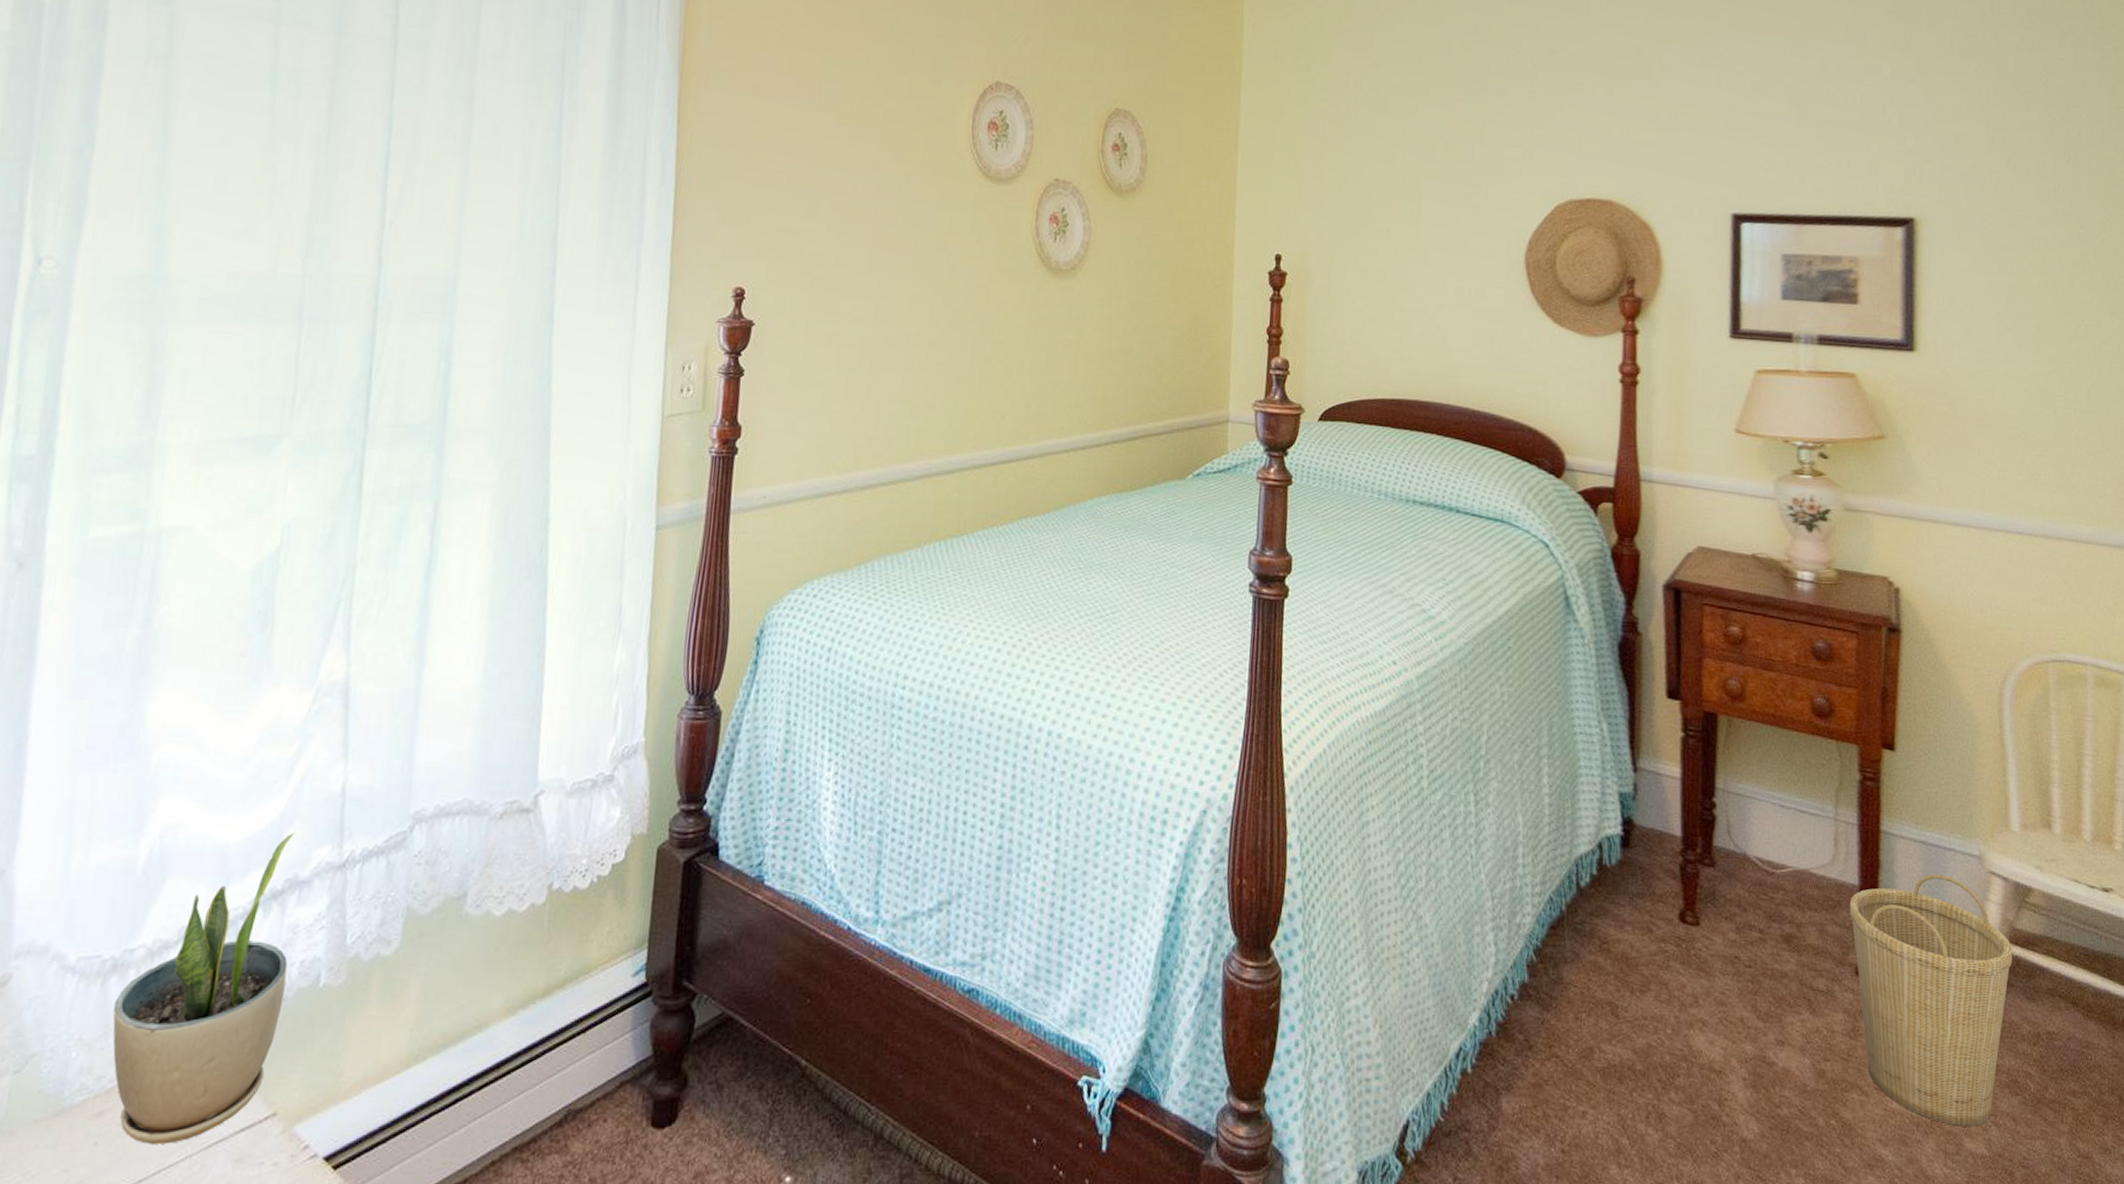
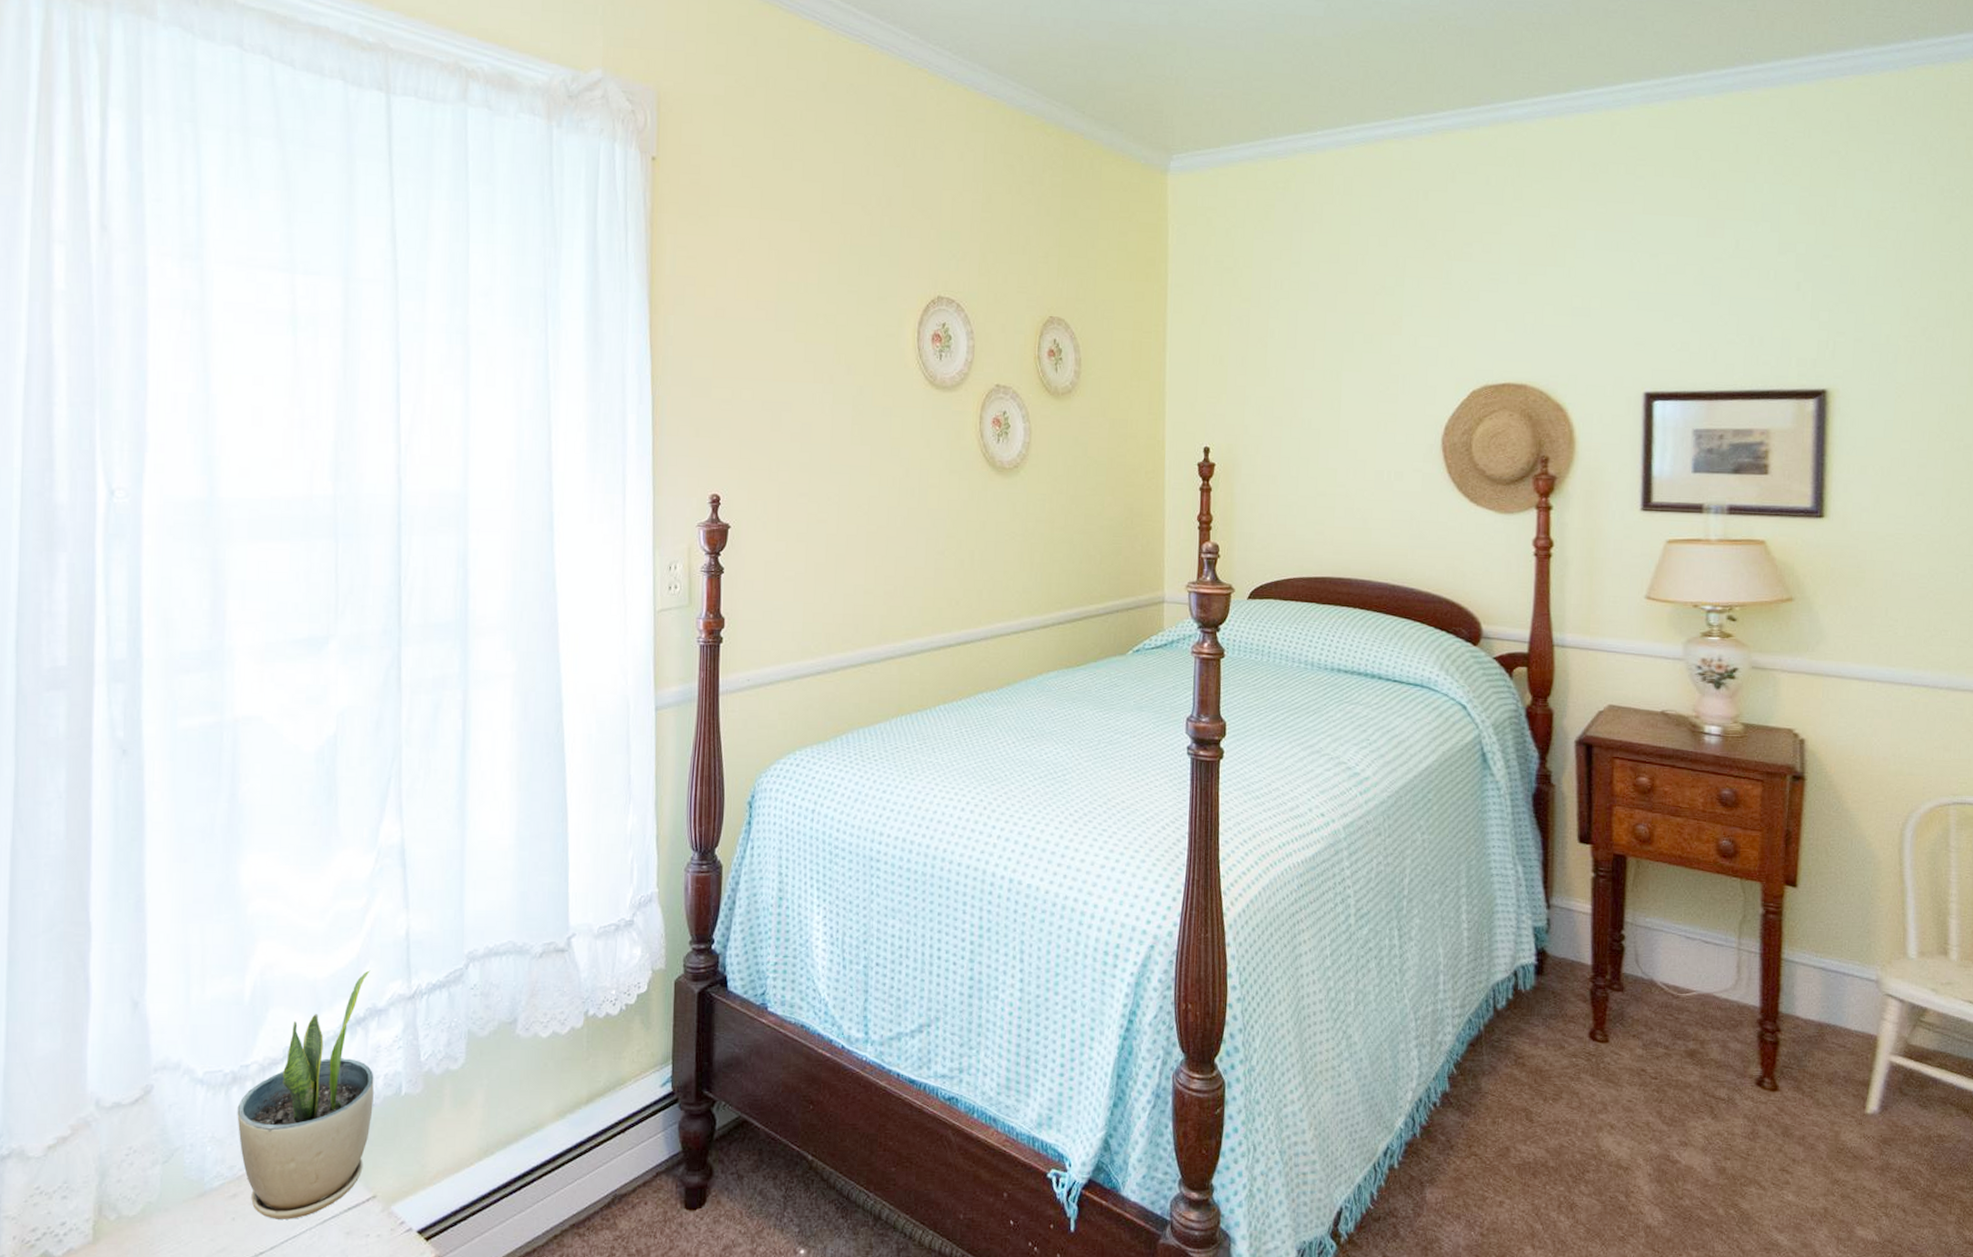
basket: present [1849,874,2013,1126] -> none [1750,997,1907,1216]

